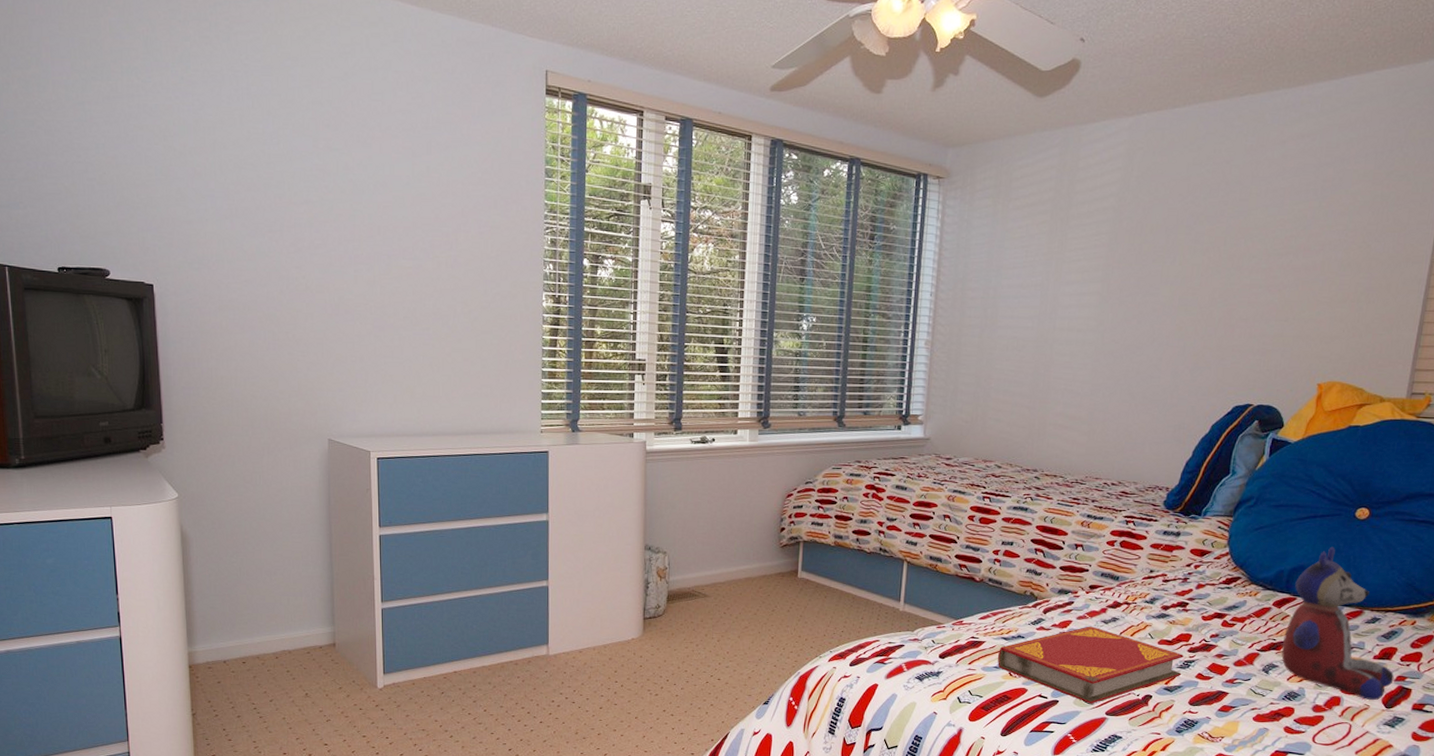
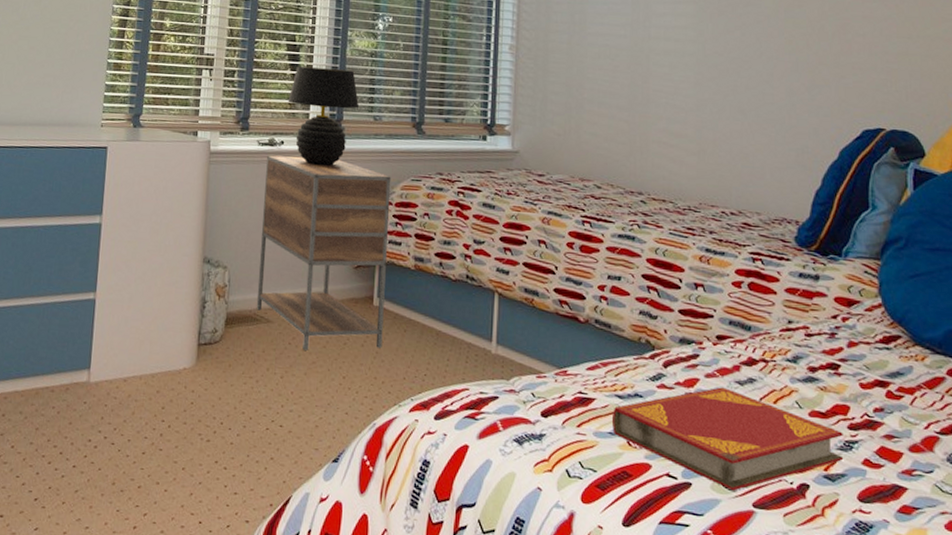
nightstand: none [694,451,814,618] -> present [256,155,391,350]
table lamp: none [717,368,785,460] -> present [288,66,360,166]

